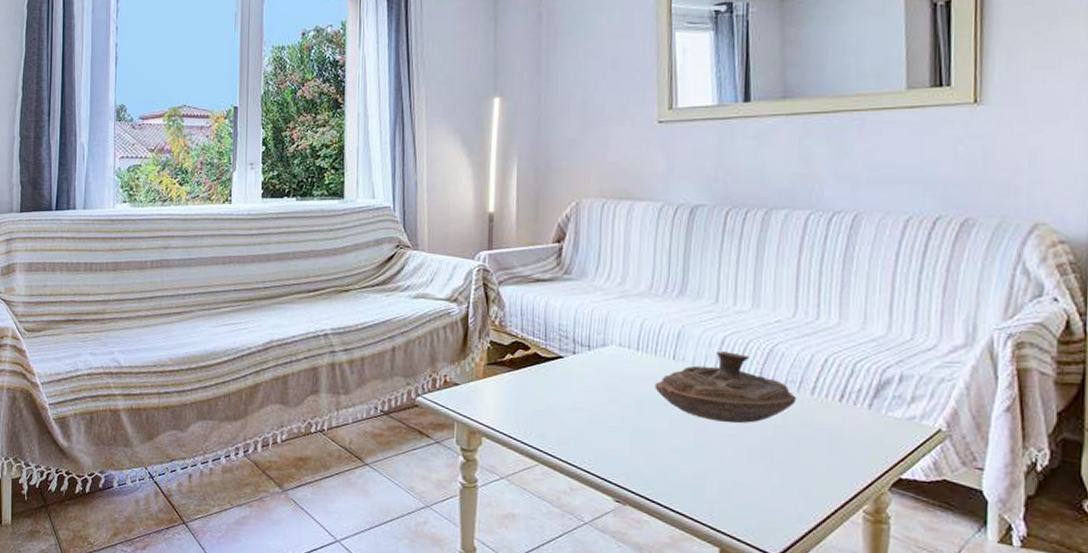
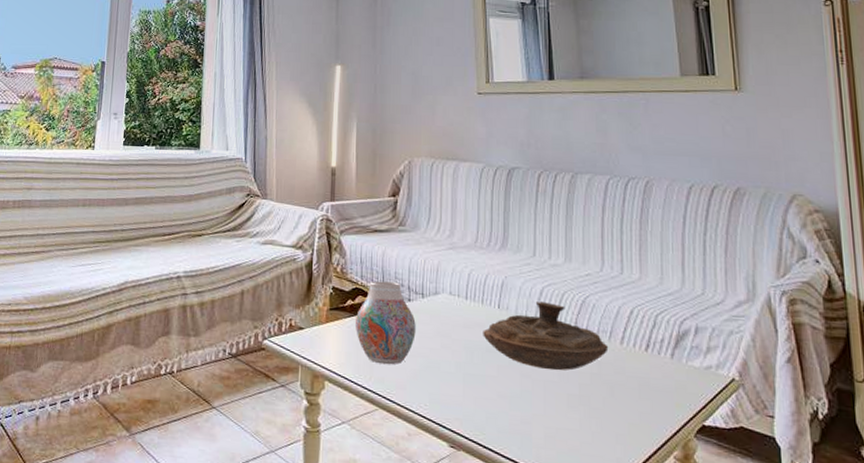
vase: none [515,333,581,420] -> present [356,281,416,365]

